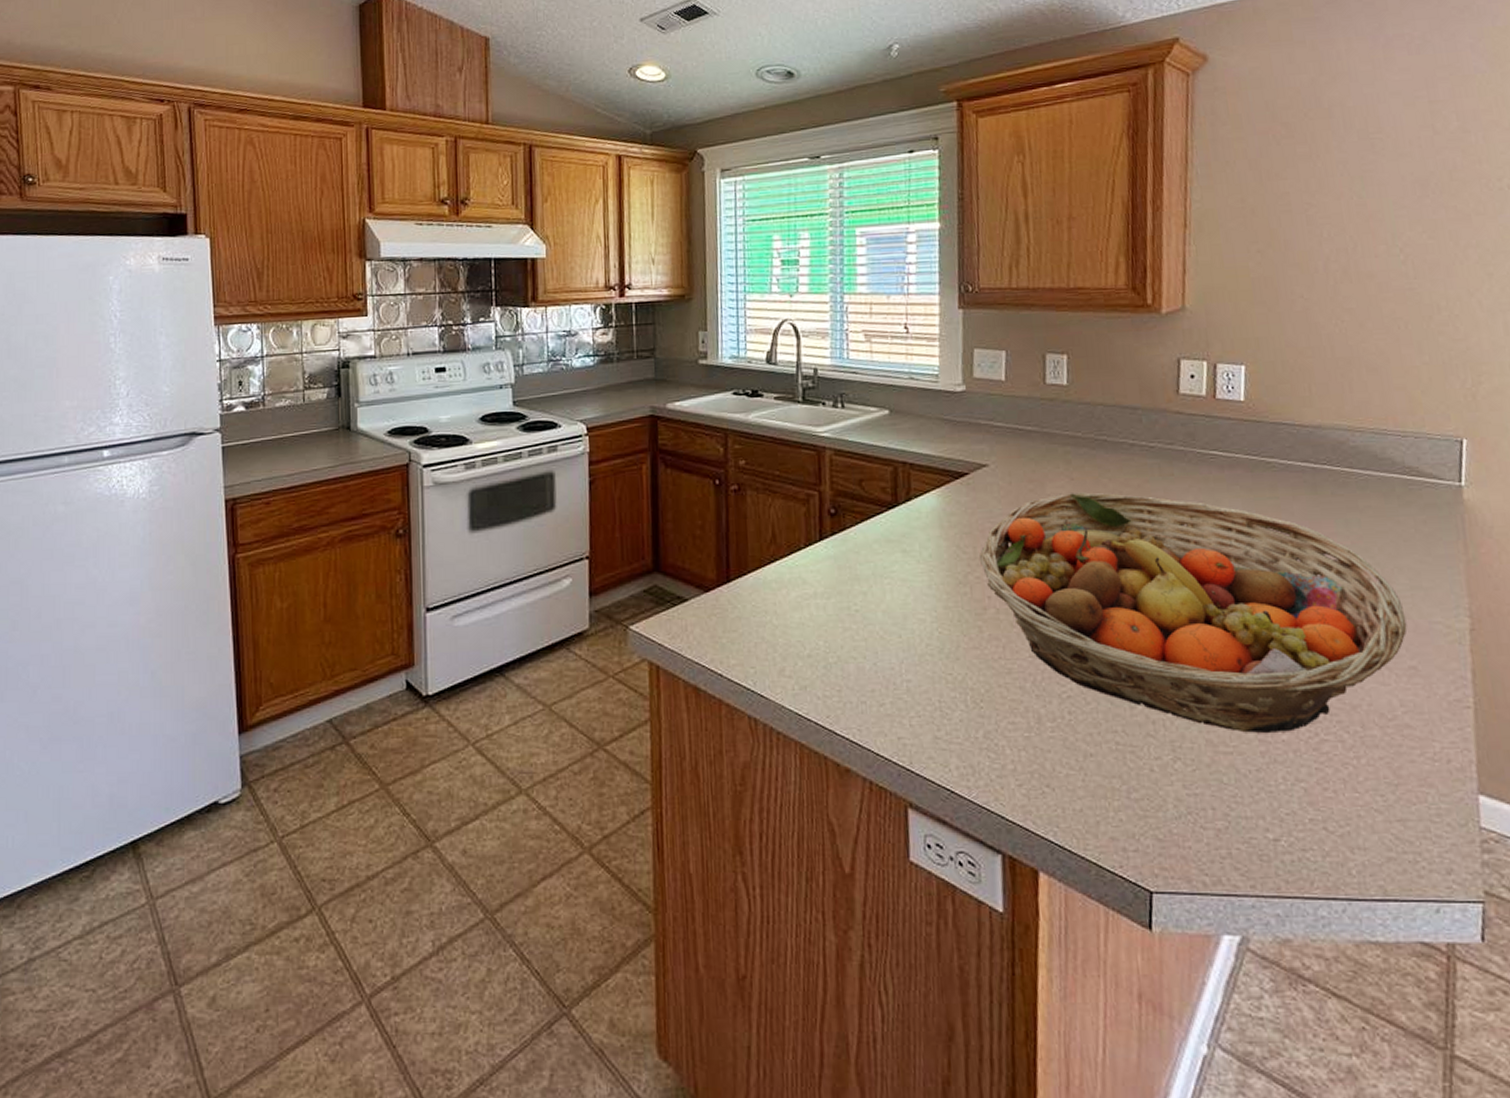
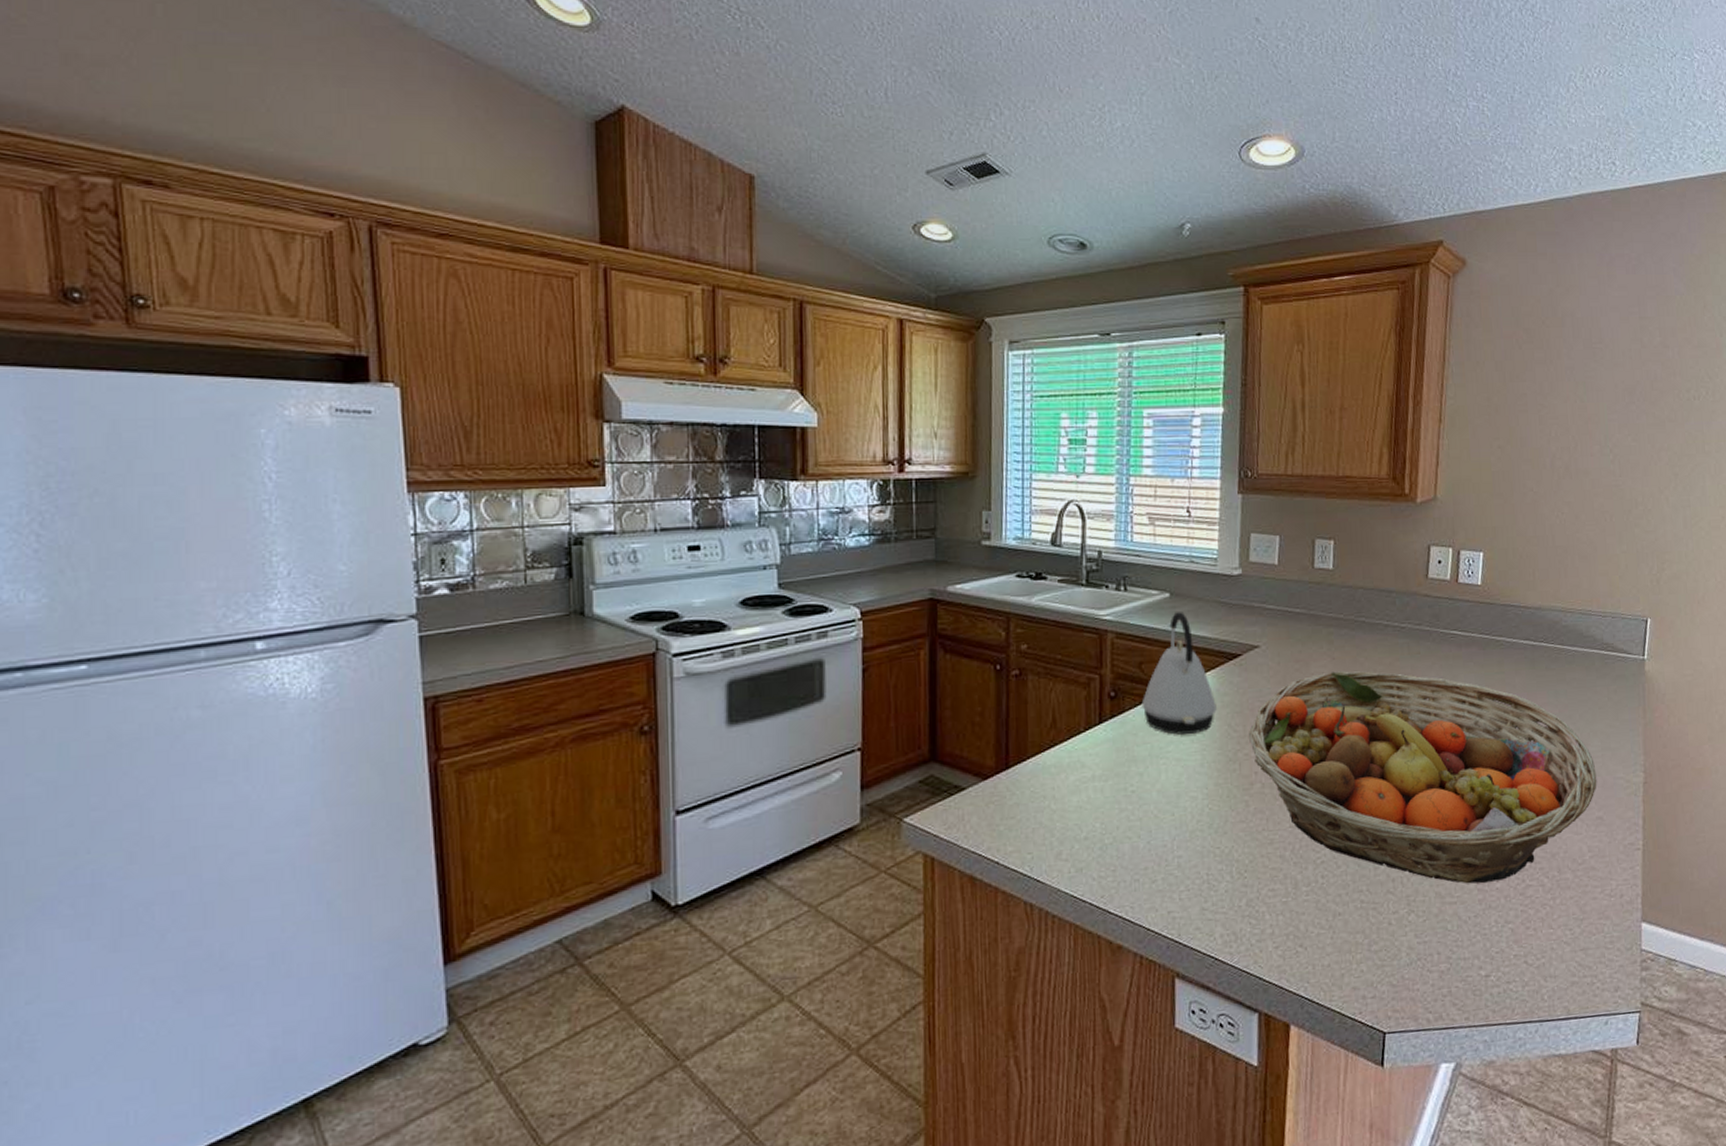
kettle: none [863,429,944,554] -> present [1141,612,1217,735]

